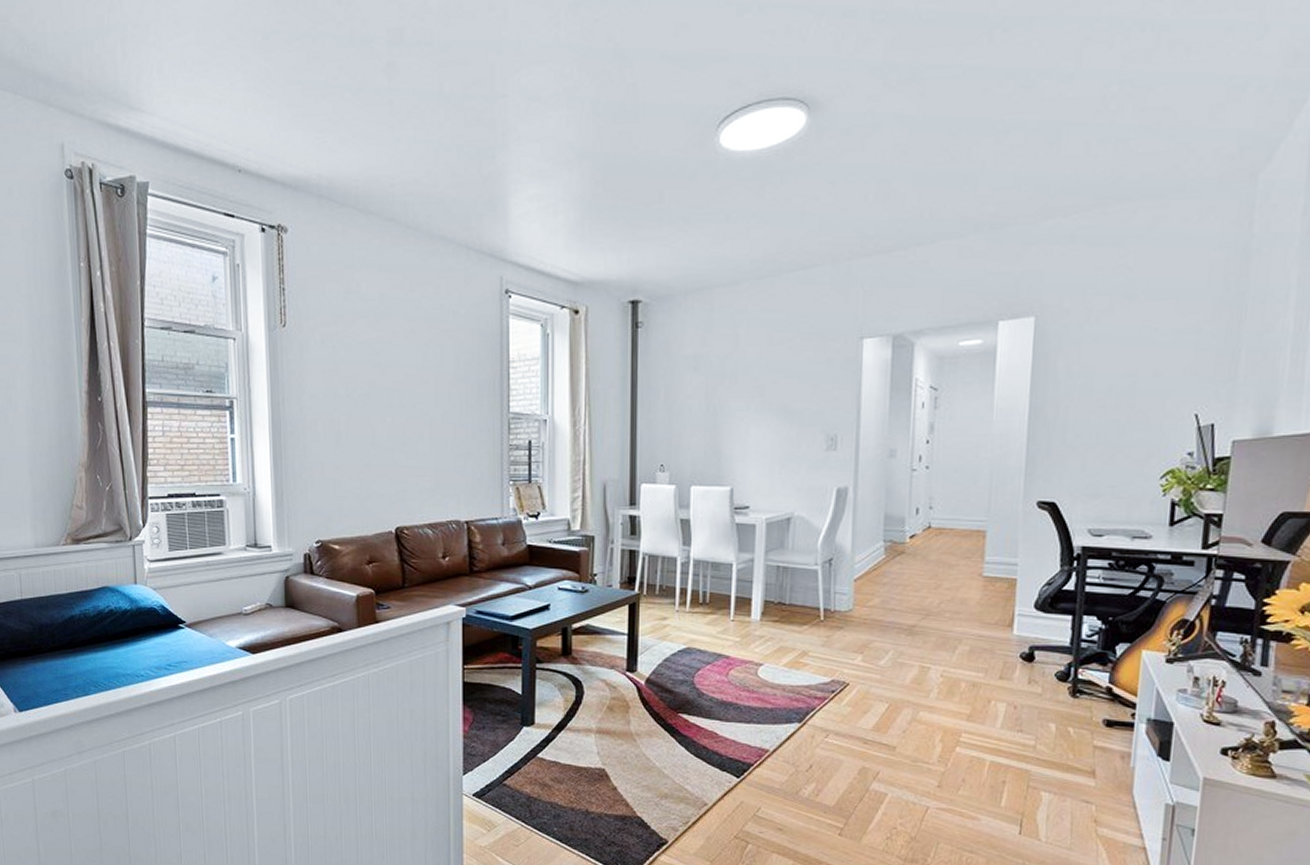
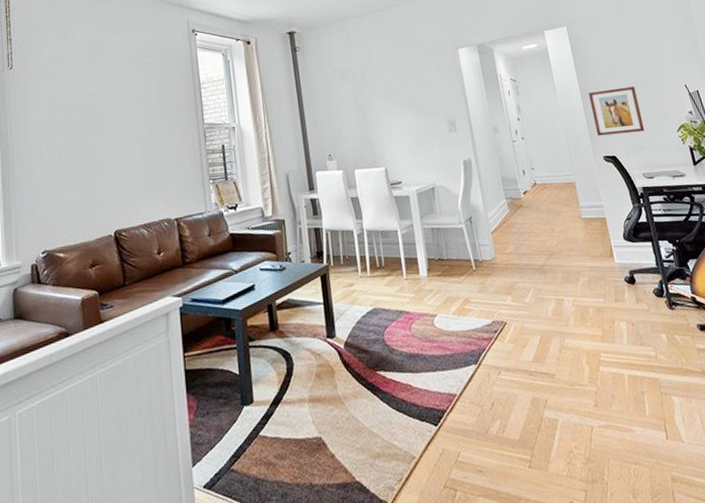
wall art: none [1037,410,1115,475] -> present [588,86,645,136]

